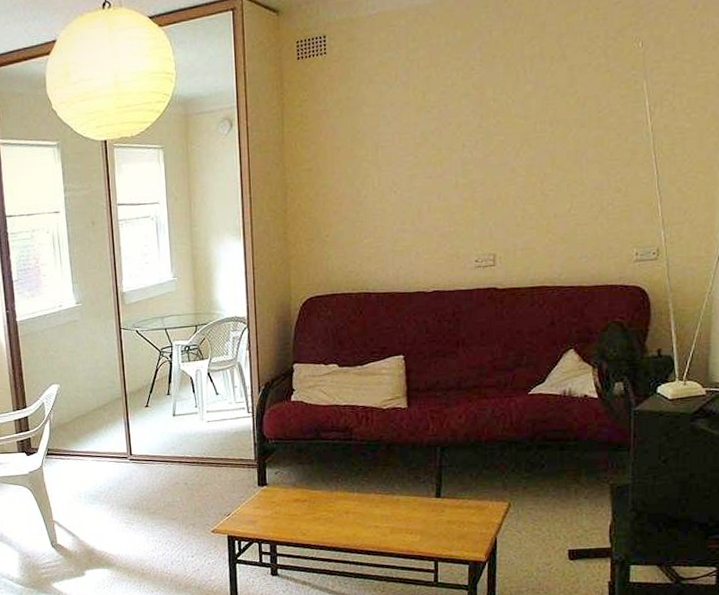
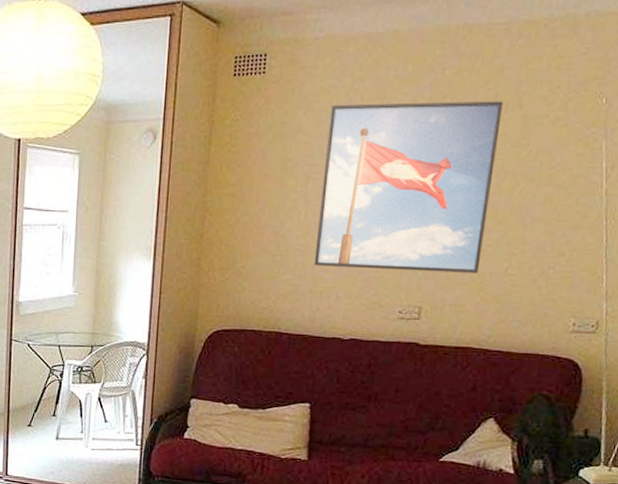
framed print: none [390,55,548,227] -> present [313,101,503,273]

